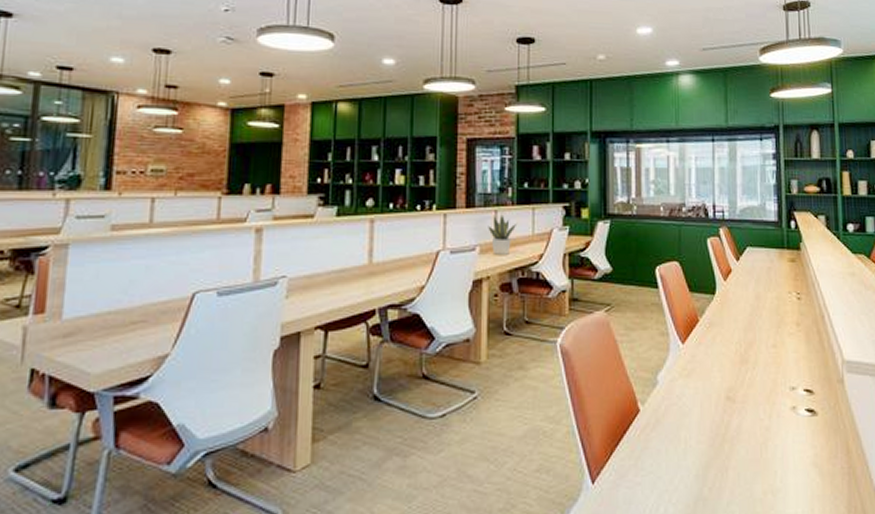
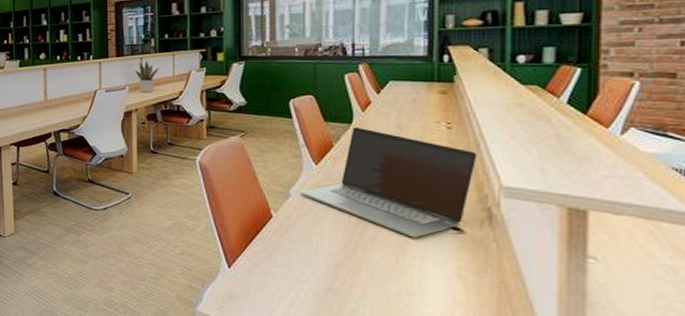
laptop: none [667,298,823,425] -> present [299,127,477,238]

